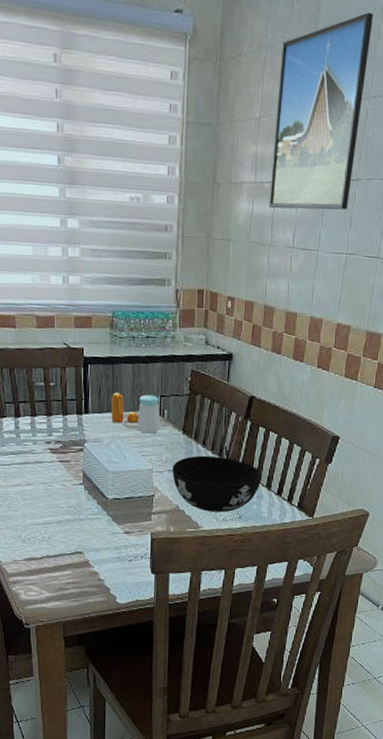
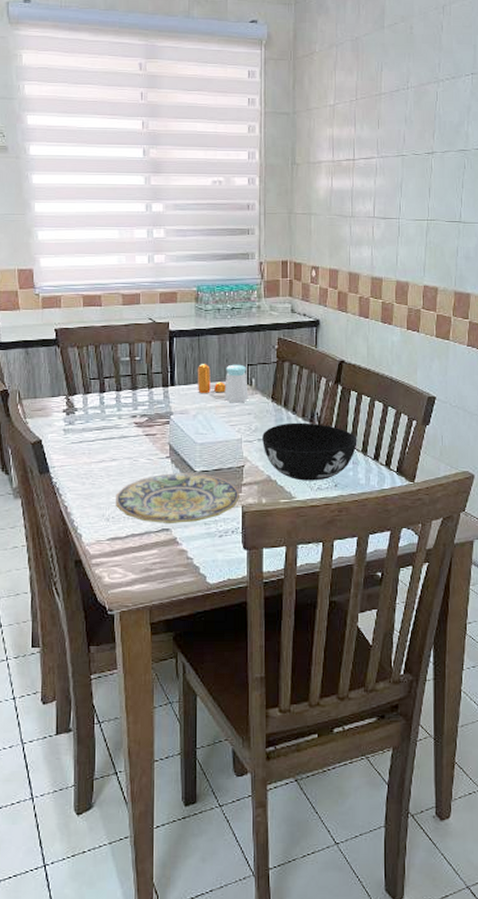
plate: none [31,499,150,547] -> present [116,473,241,523]
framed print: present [269,12,374,210] -> none [347,11,436,183]

